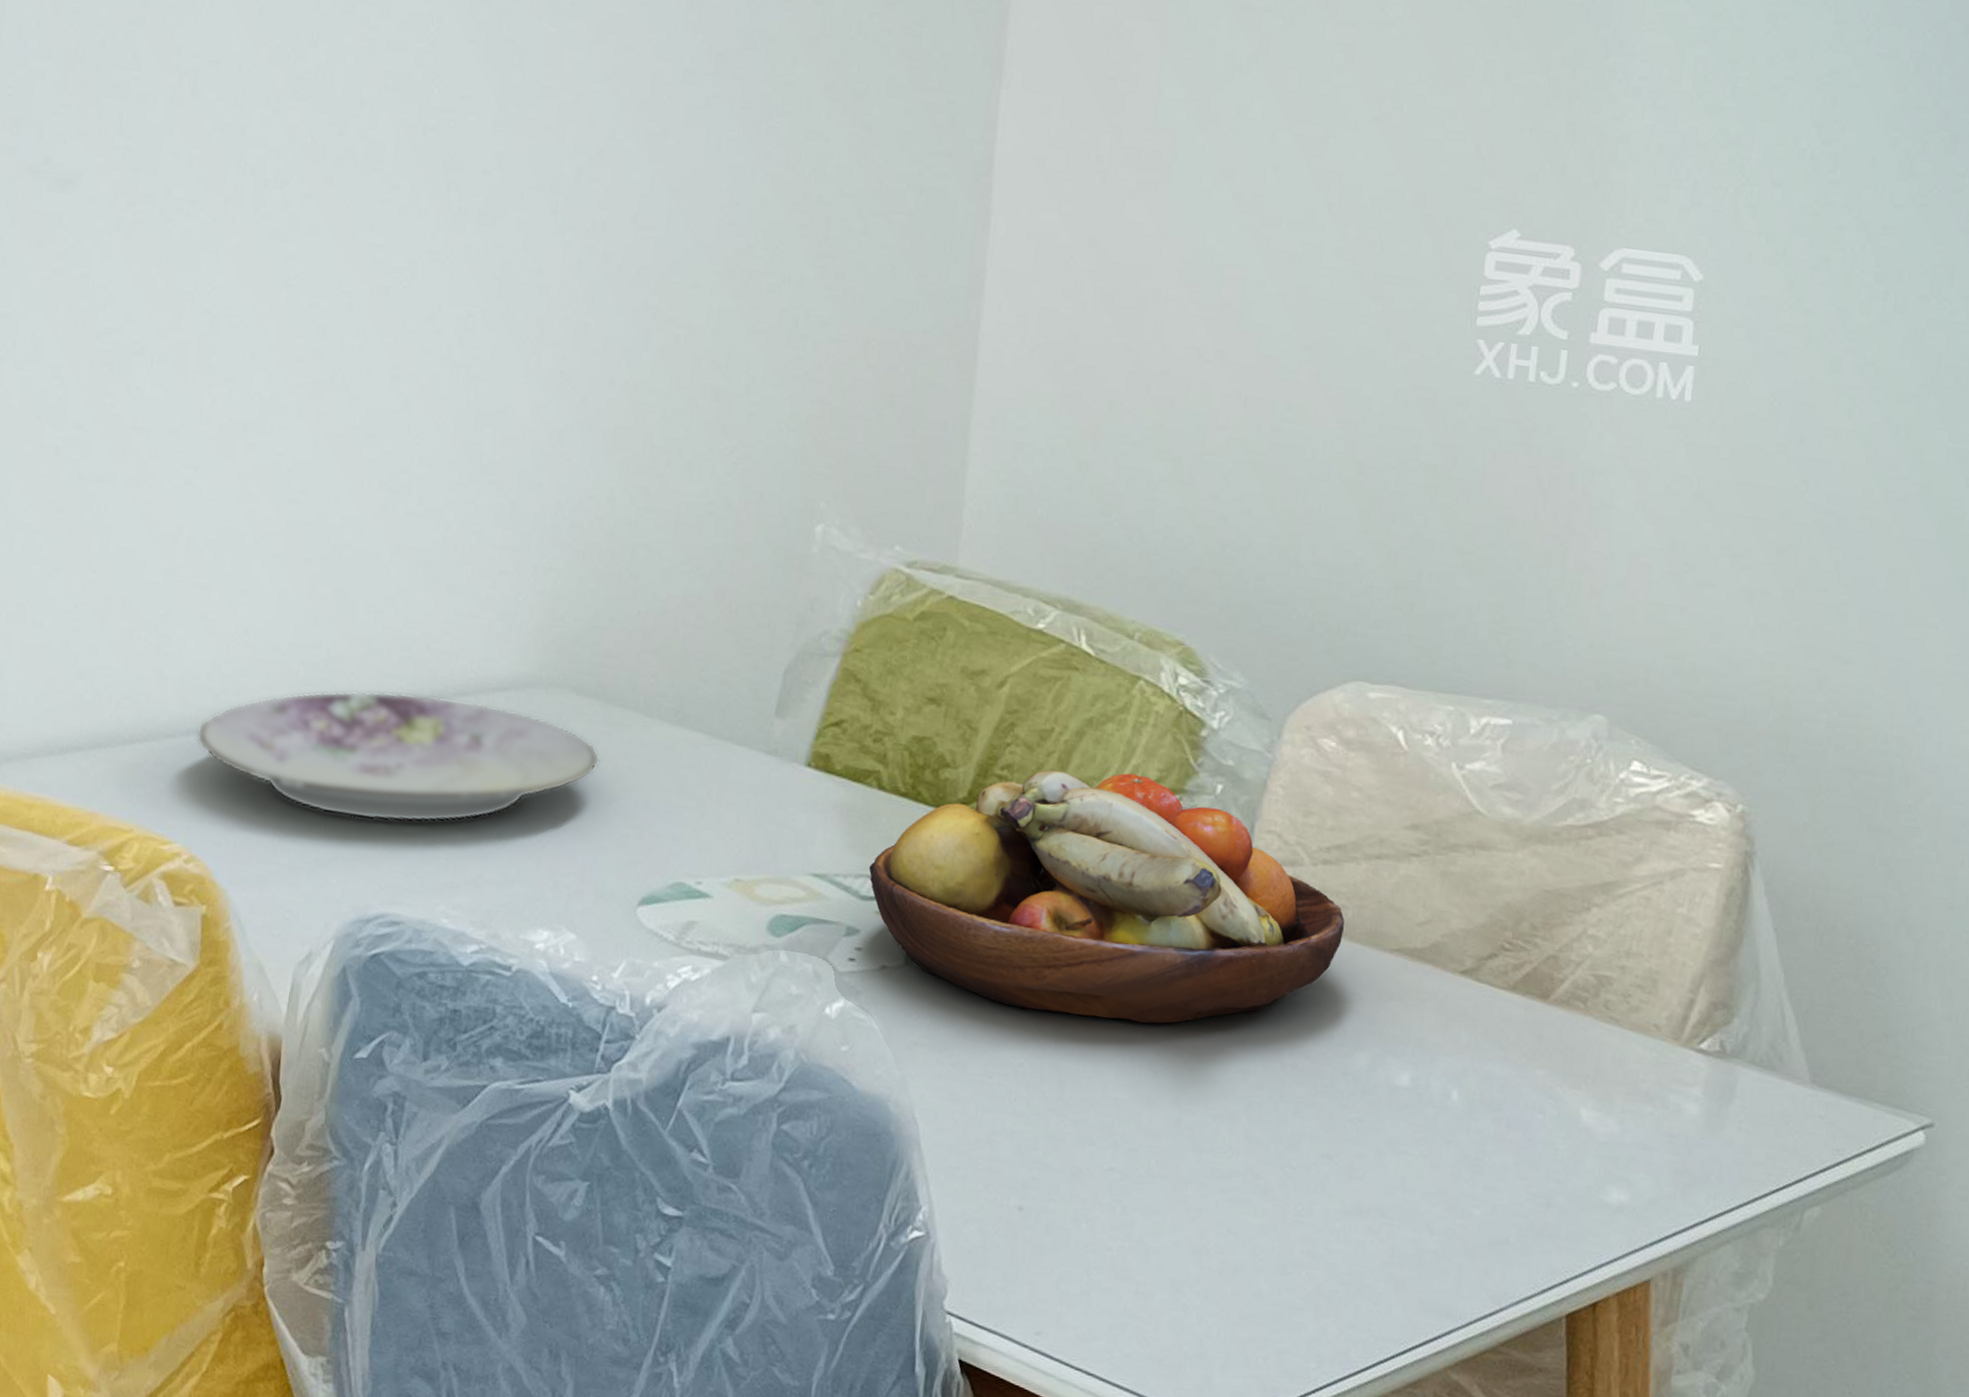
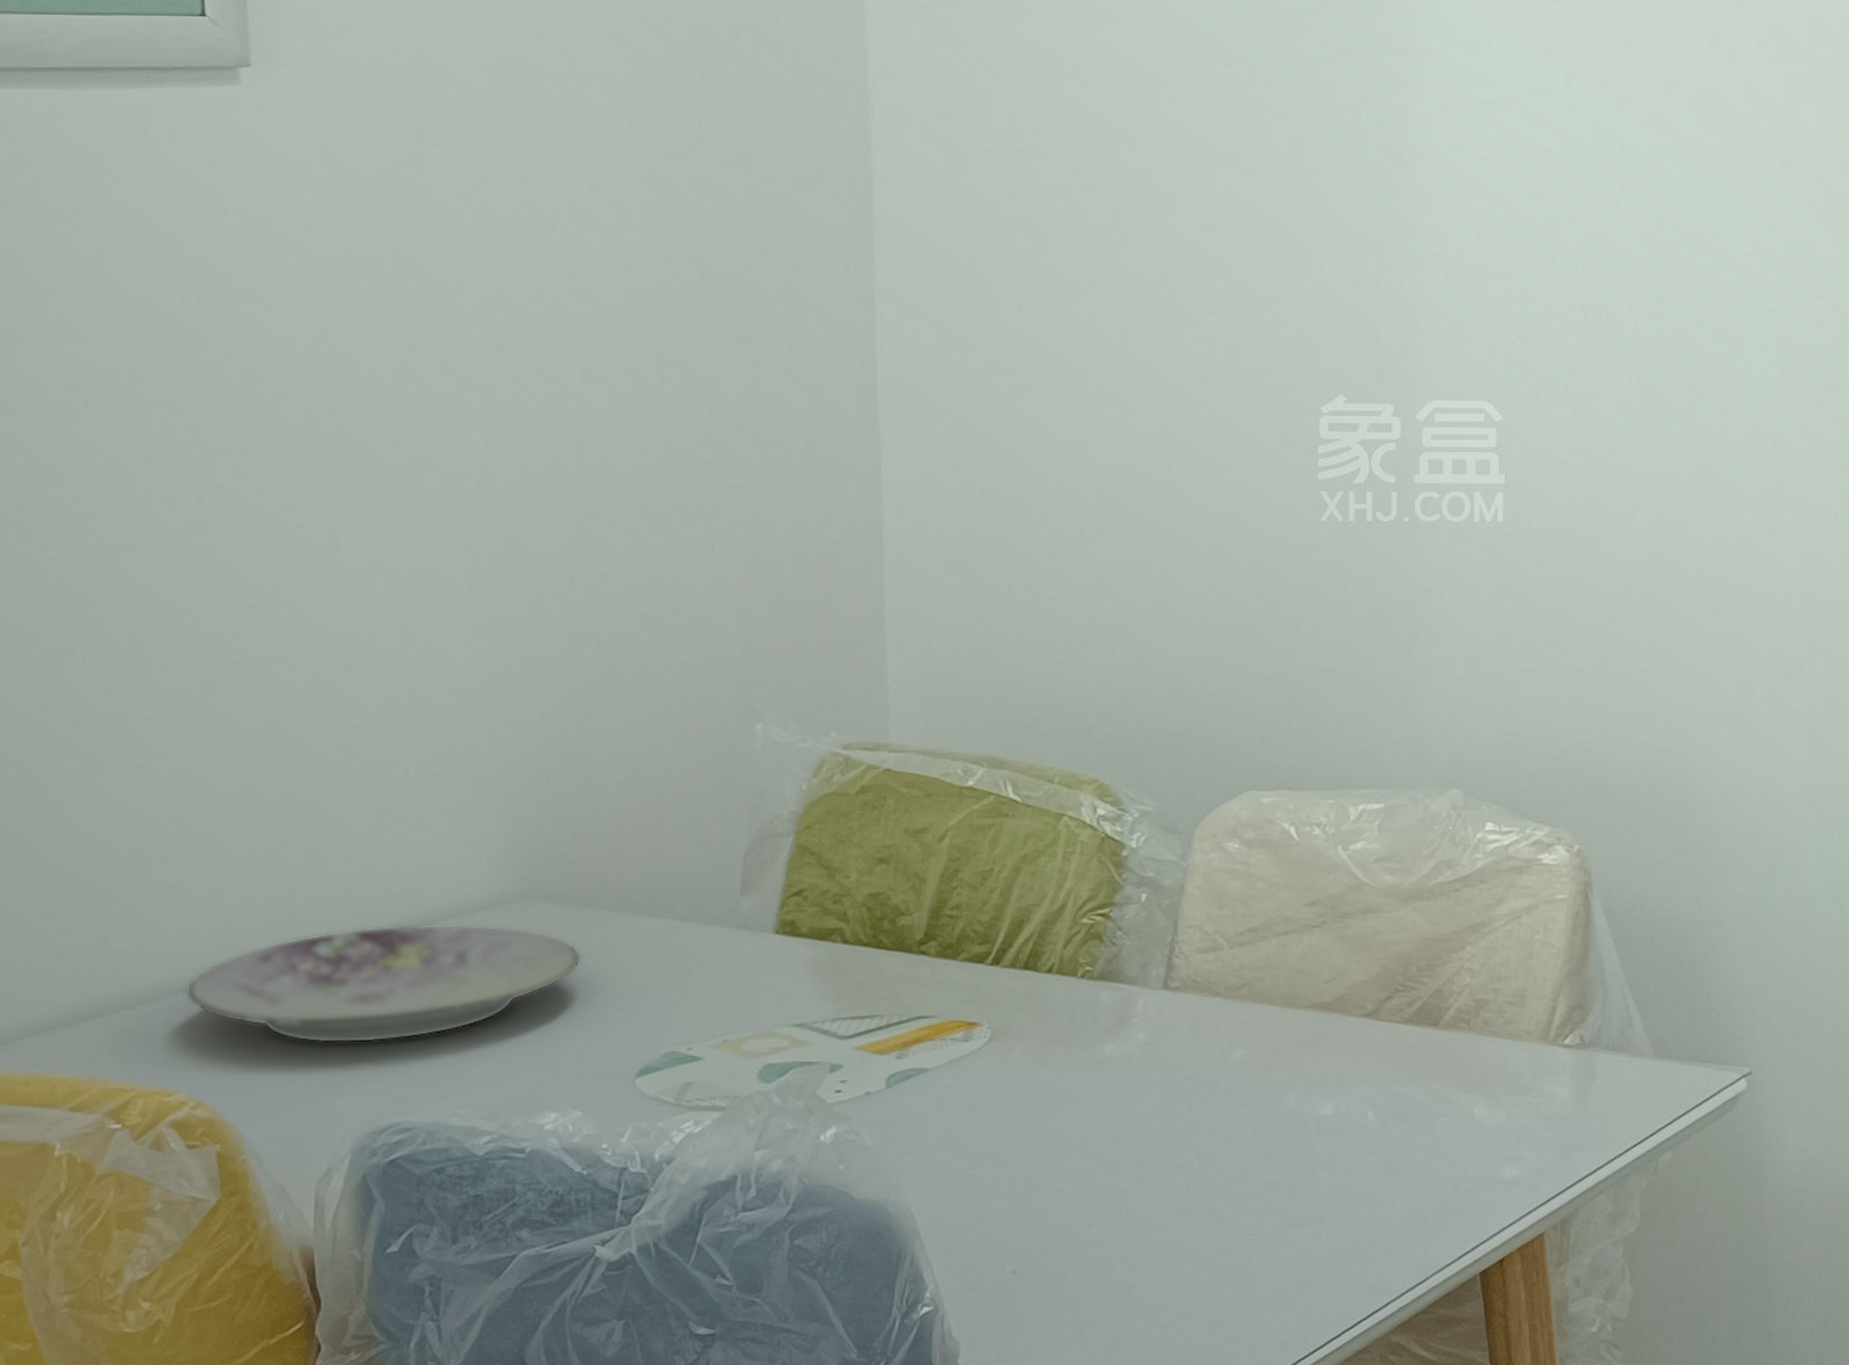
fruit bowl: present [868,769,1345,1024] -> none [843,896,1263,1107]

